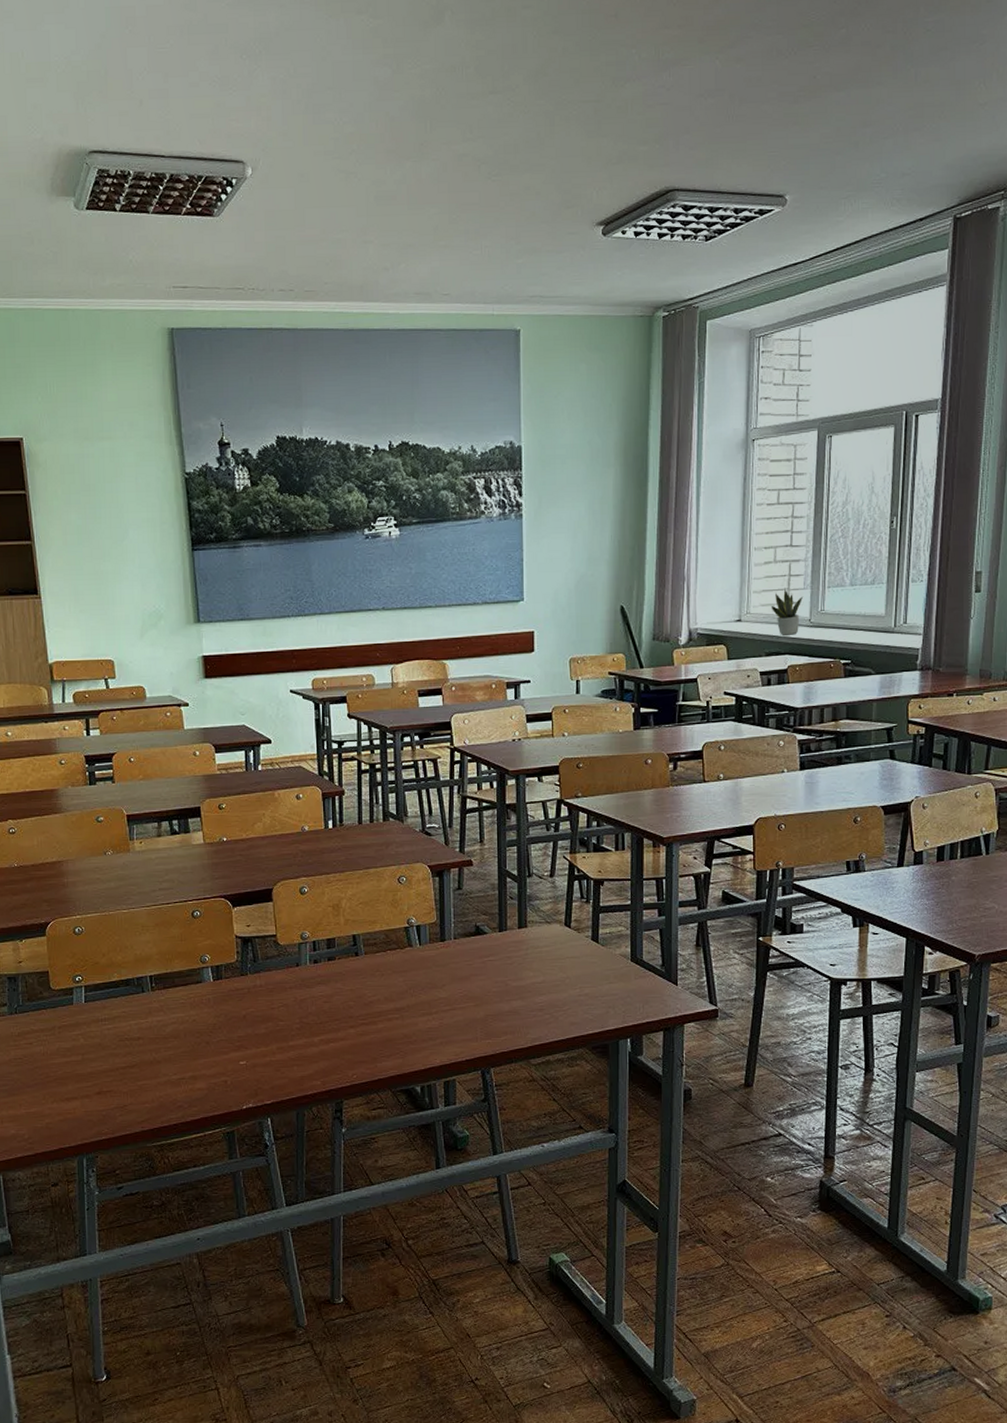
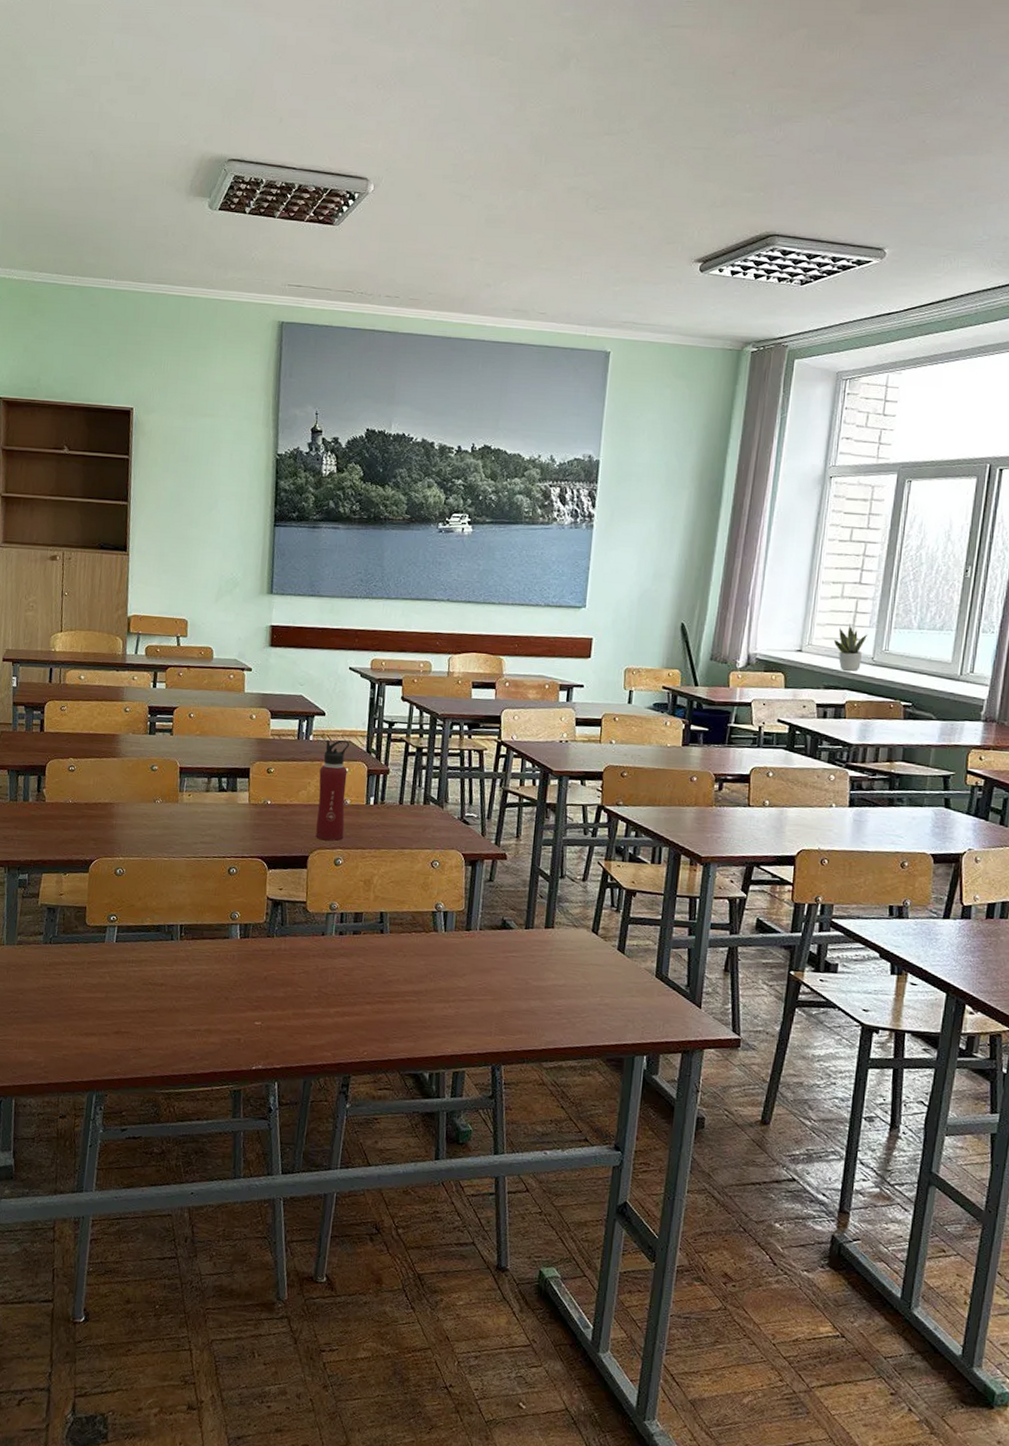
water bottle: none [273,765,306,871] -> present [316,739,349,842]

